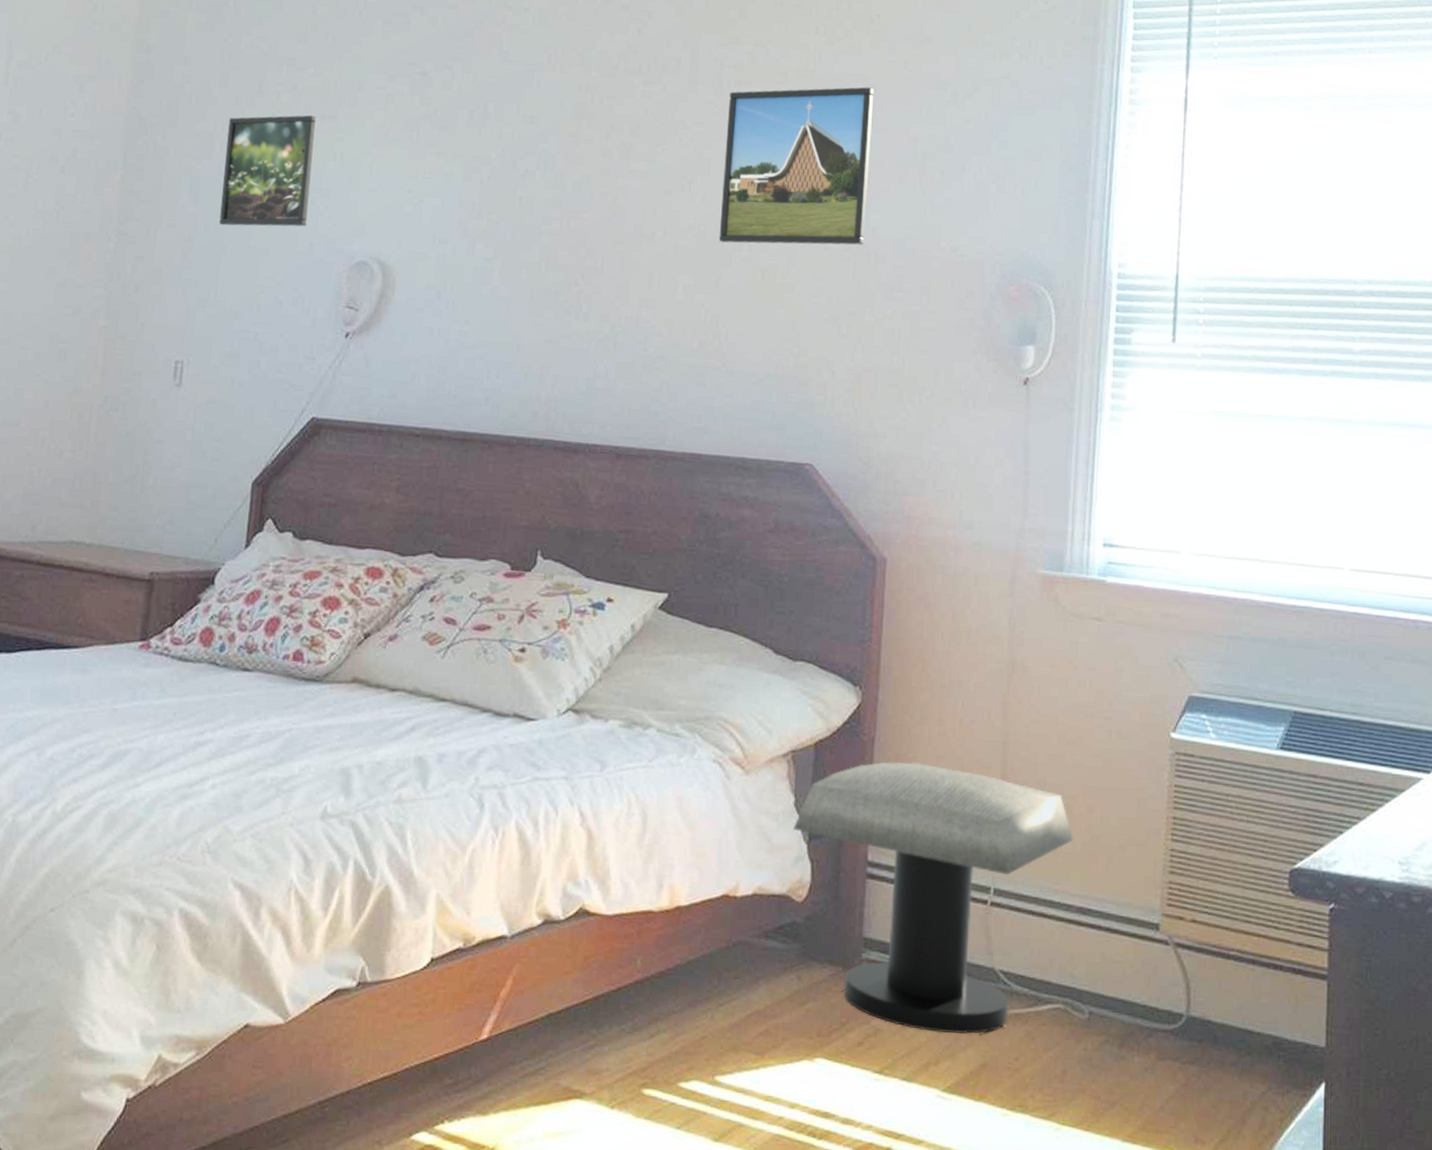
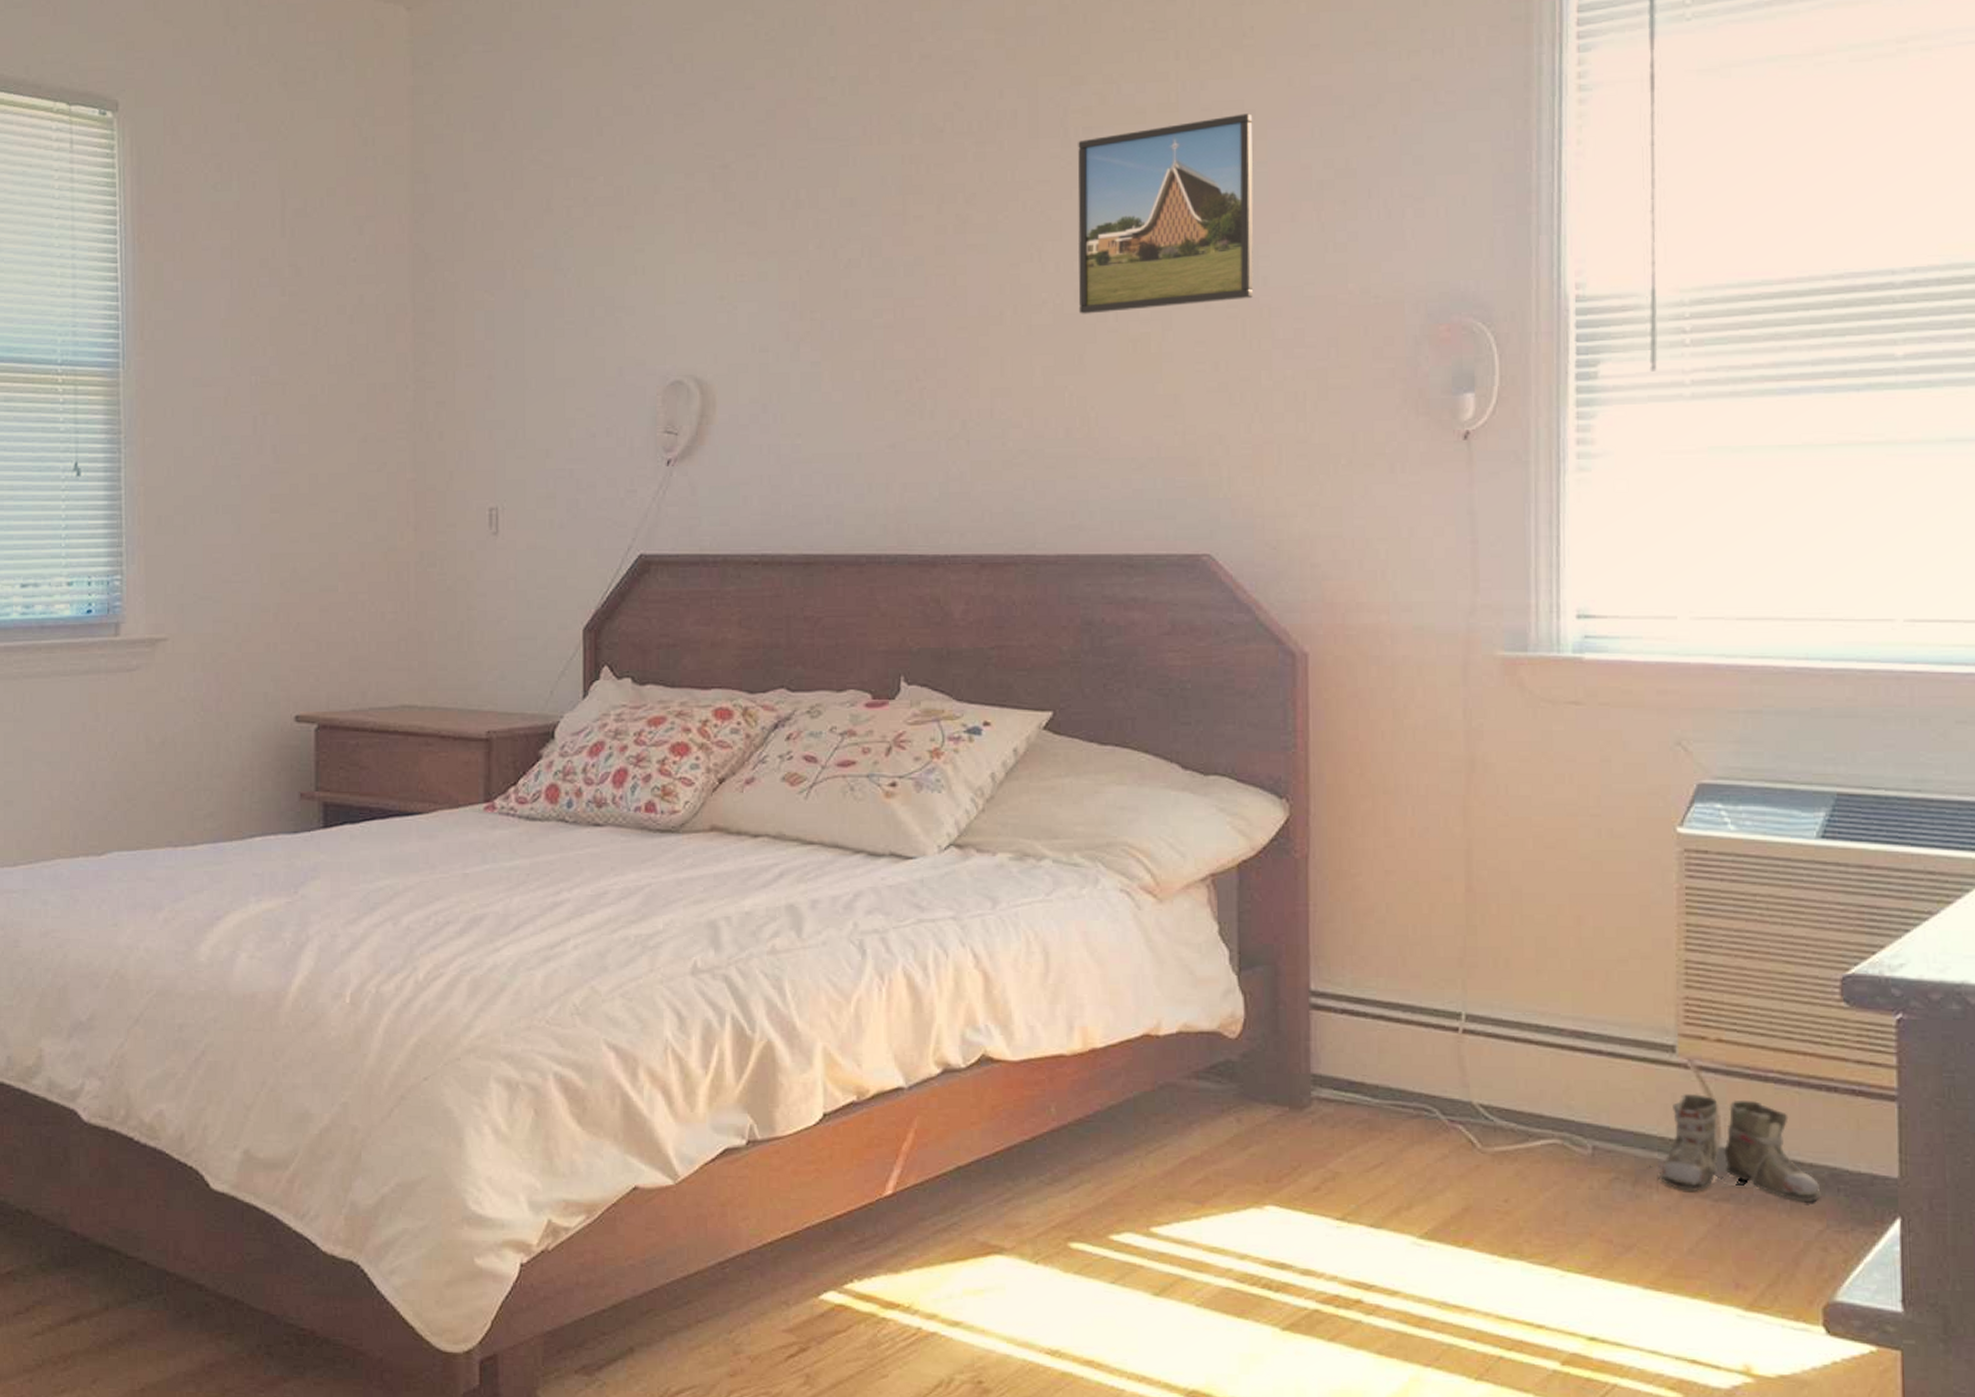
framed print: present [219,115,316,227] -> none [519,228,613,359]
stool: present [793,761,1074,1034] -> none [1219,879,1562,1175]
boots: none [1133,967,1265,1067] -> present [1649,1093,1821,1203]

